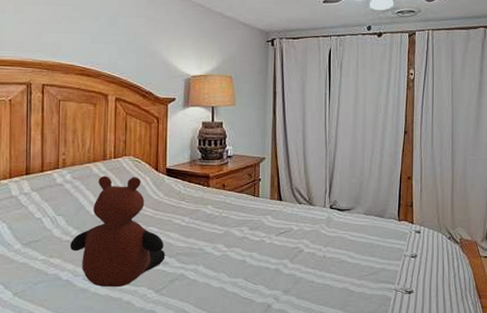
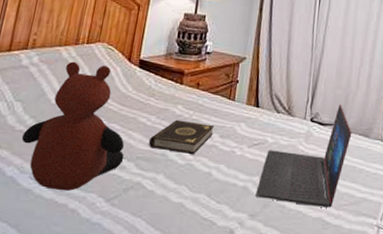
book: none [185,218,243,246] -> present [148,119,214,154]
laptop: none [287,192,368,279] -> present [255,104,352,208]

